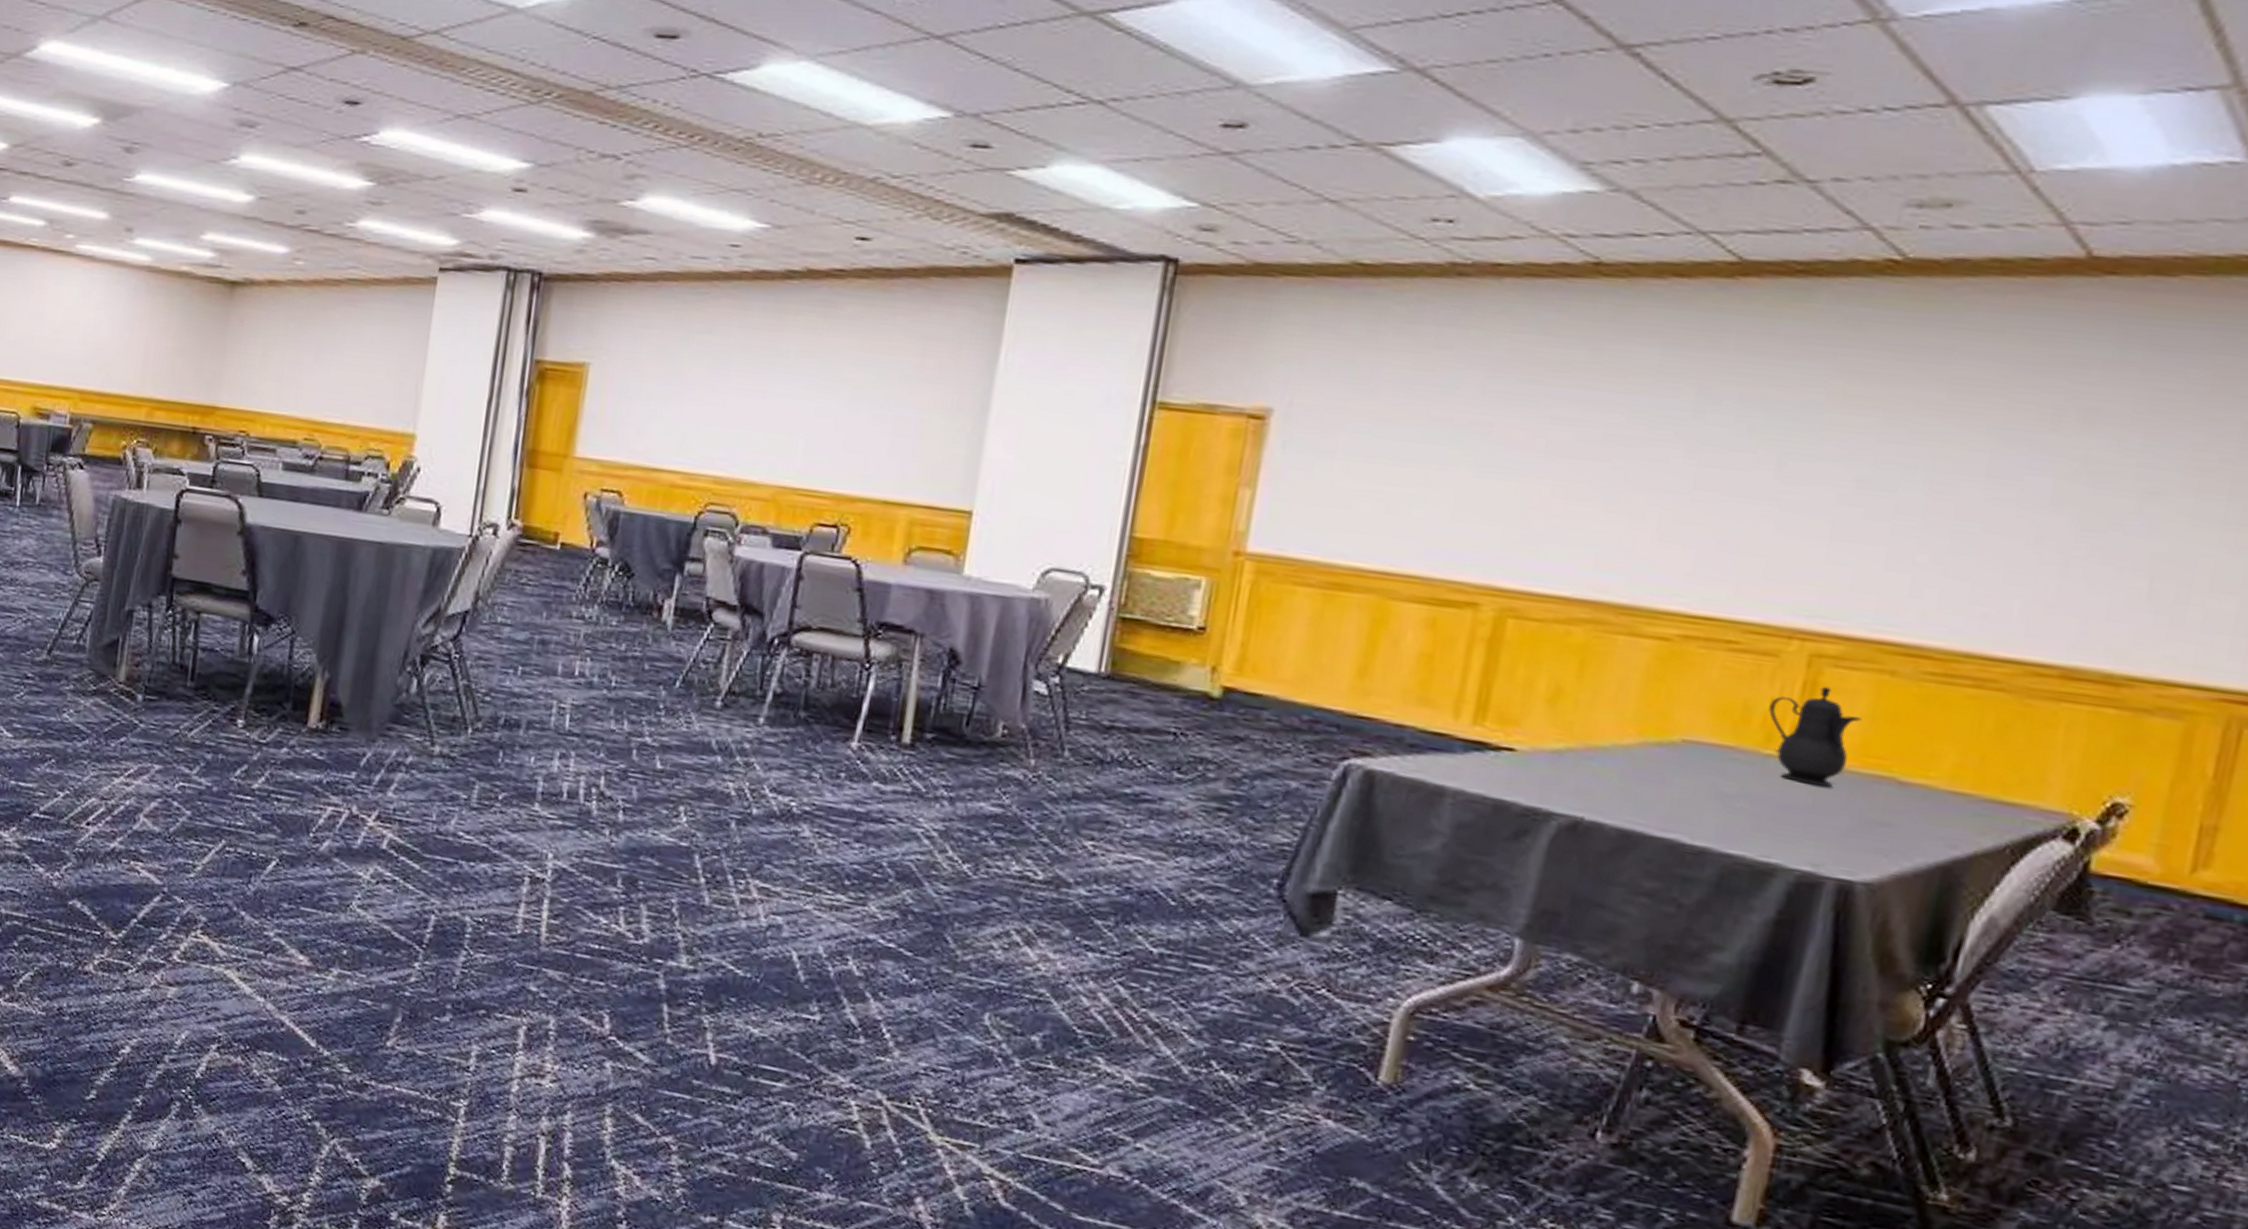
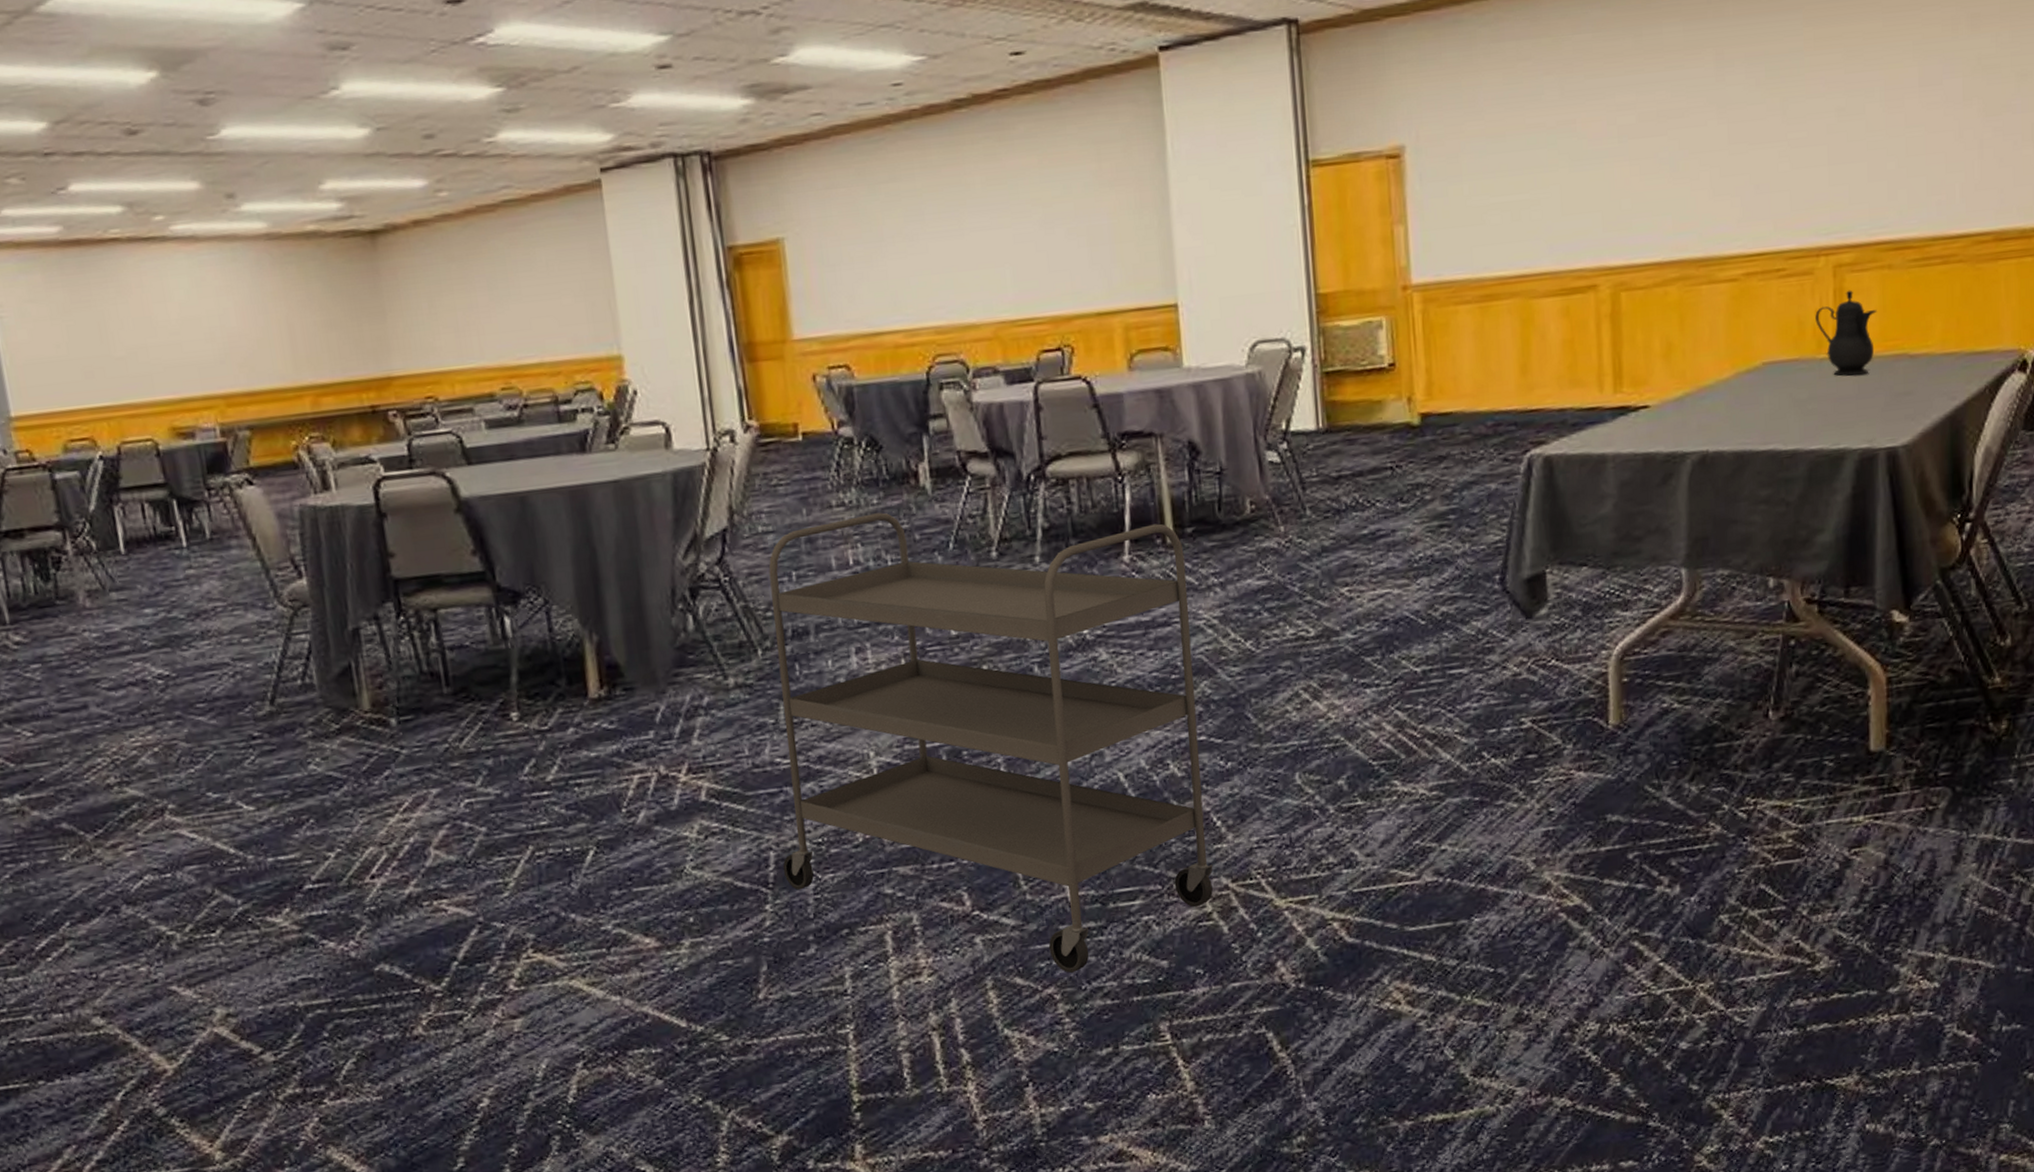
utility cart: none [439,629,918,1131] -> present [768,512,1213,973]

